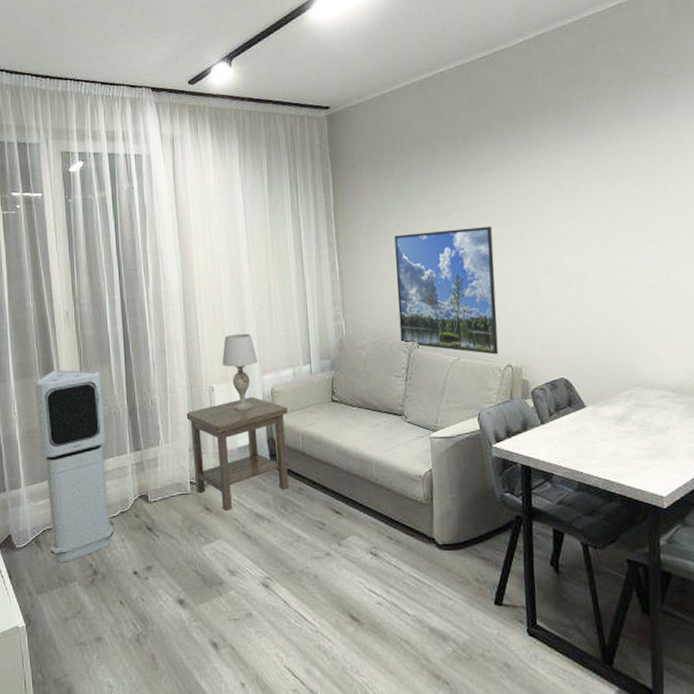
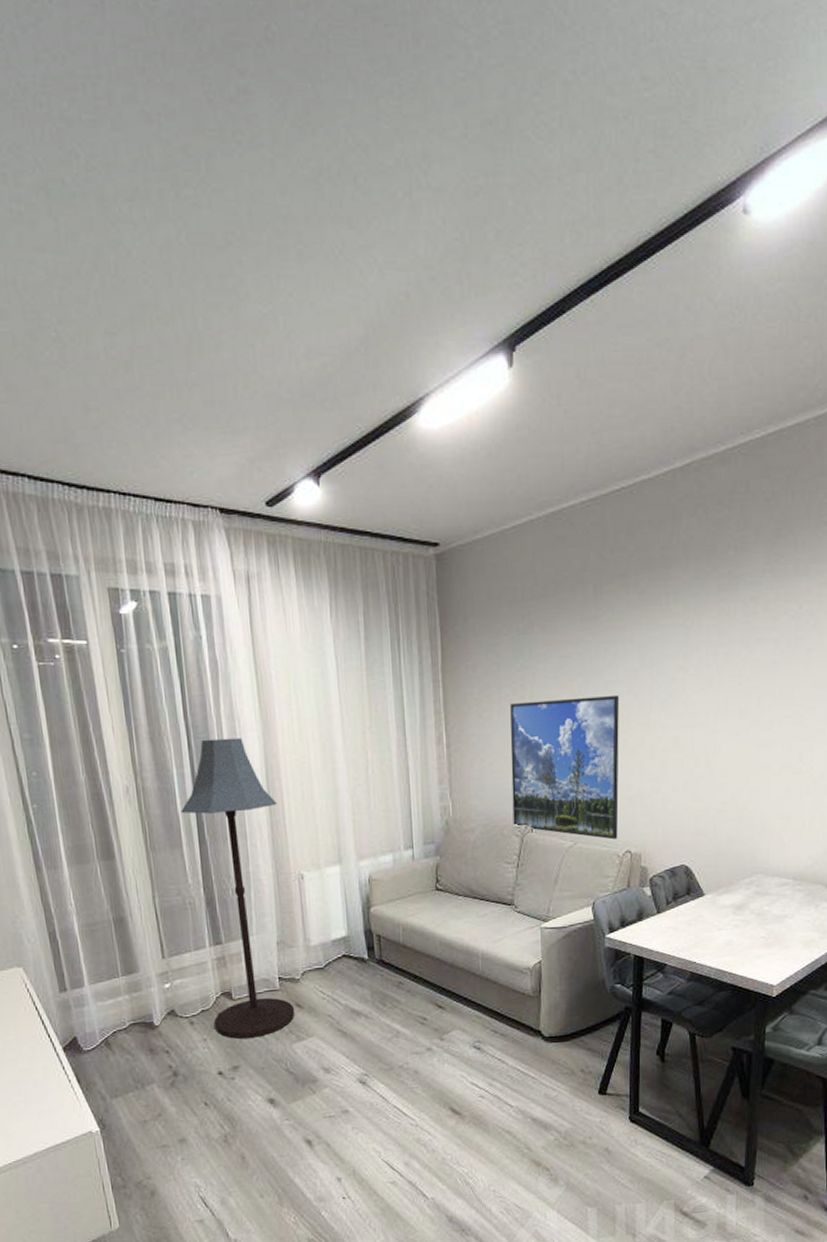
air purifier: present [34,370,115,563] -> none [92,854,196,1065]
floor lamp: none [110,269,205,540] -> present [181,737,295,1039]
side table: present [186,397,289,511] -> none [272,885,387,1007]
table lamp: present [222,333,258,411] -> none [312,814,353,900]

